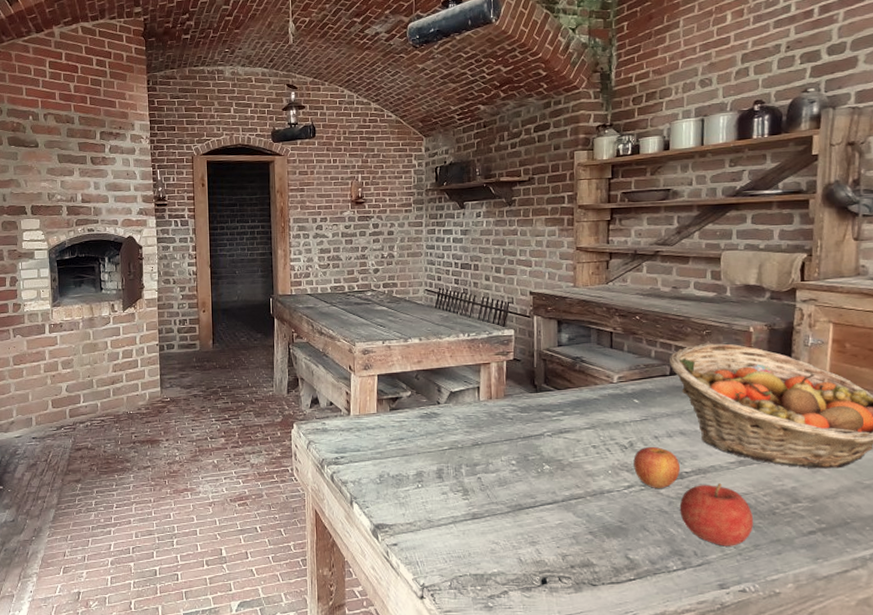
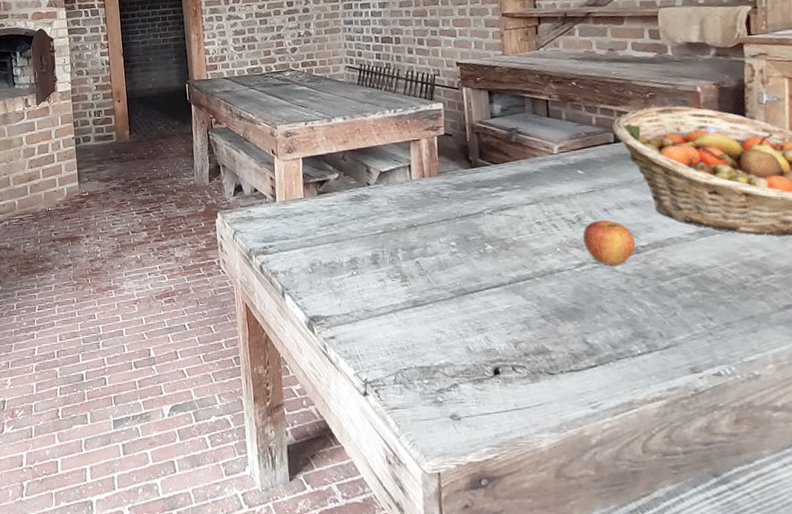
fruit: present [679,483,753,547] -> none [638,257,723,326]

